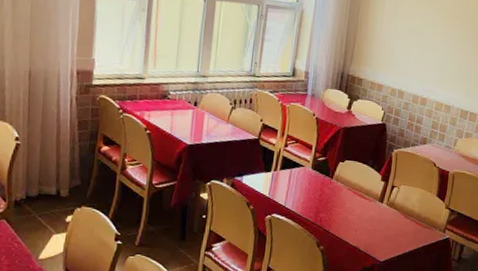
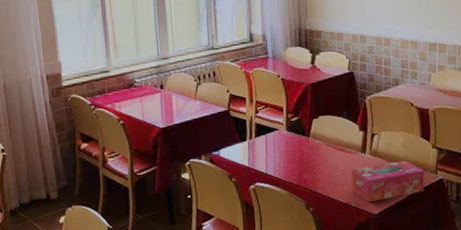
tissue box: none [363,215,434,250] -> present [351,160,424,203]

